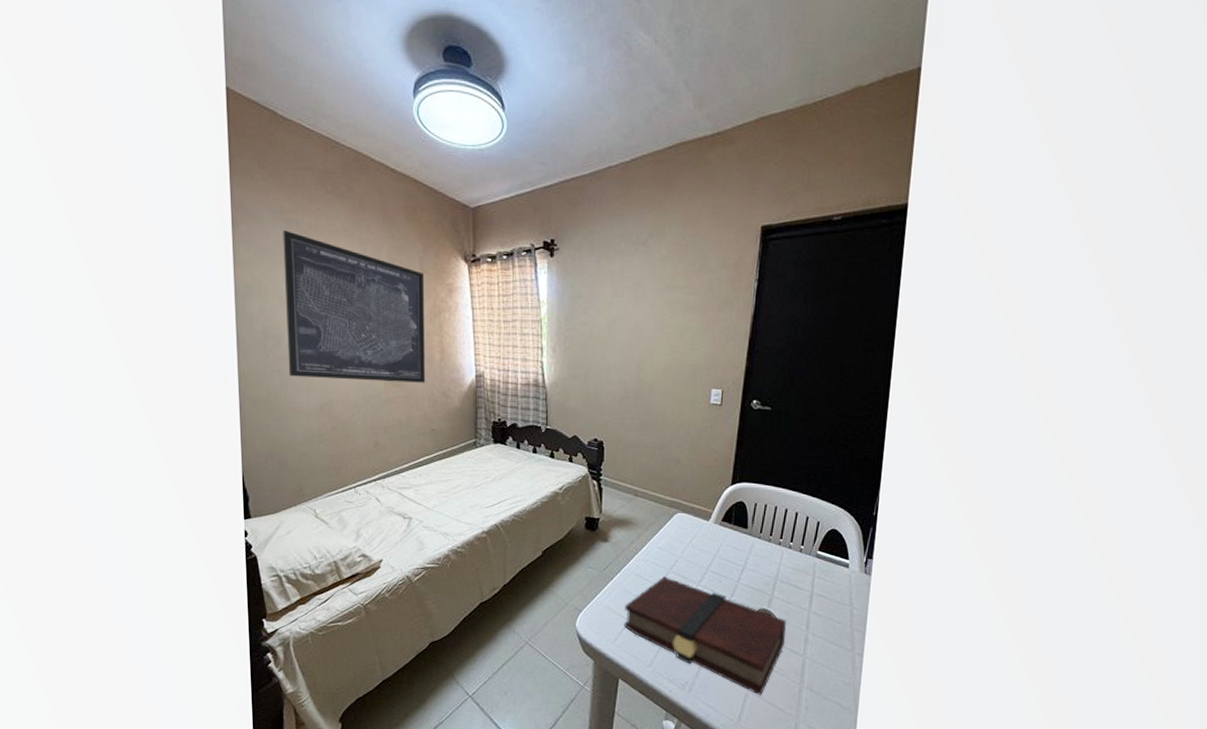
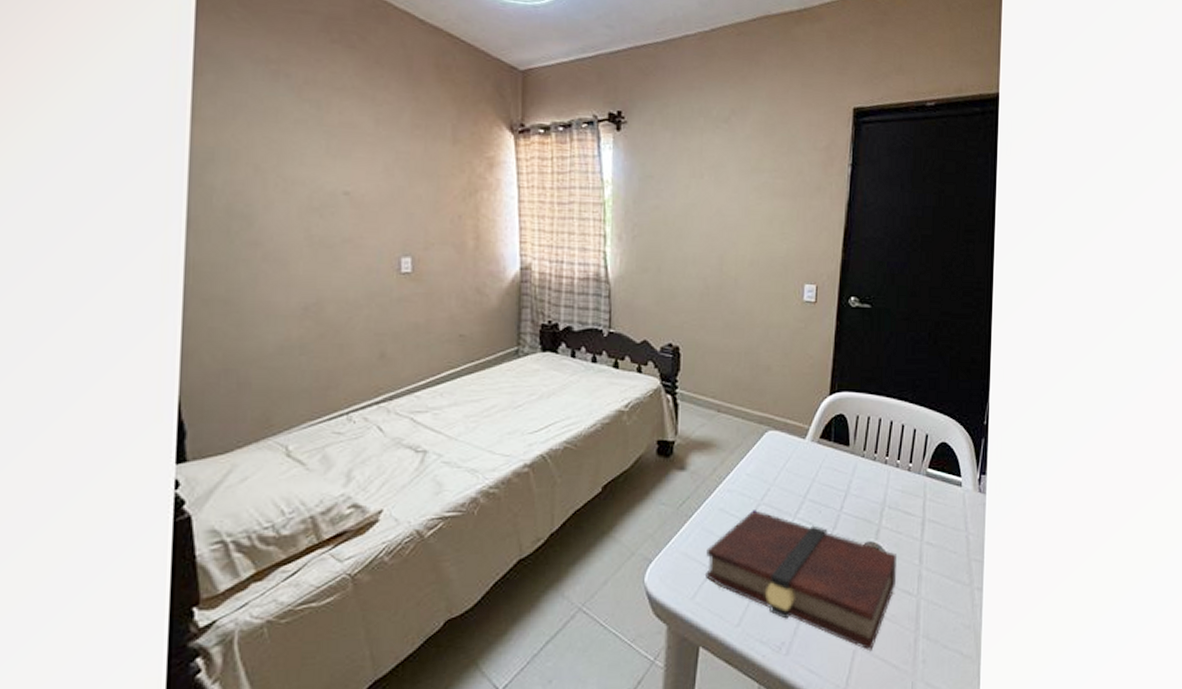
wall art: present [283,230,425,383] -> none [261,83,458,277]

